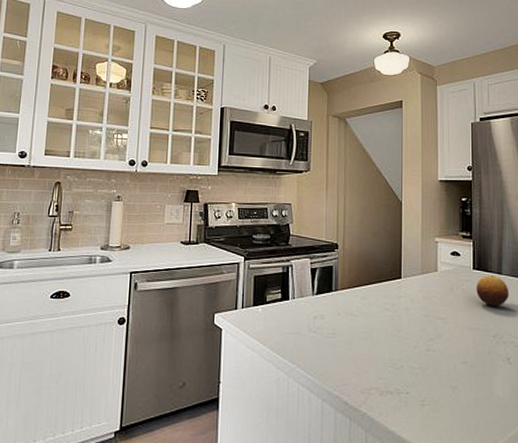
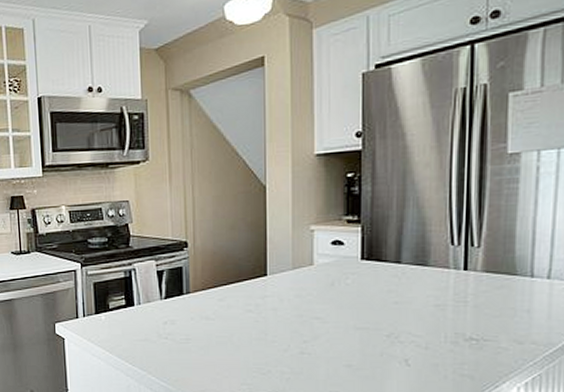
fruit: present [476,275,509,306] -> none [365,265,411,302]

